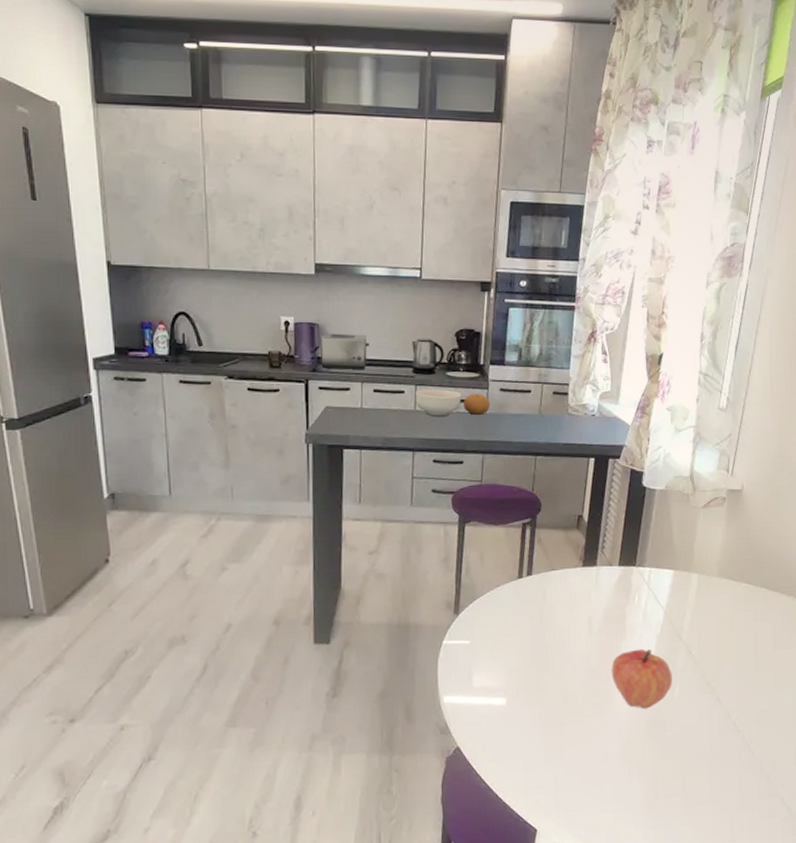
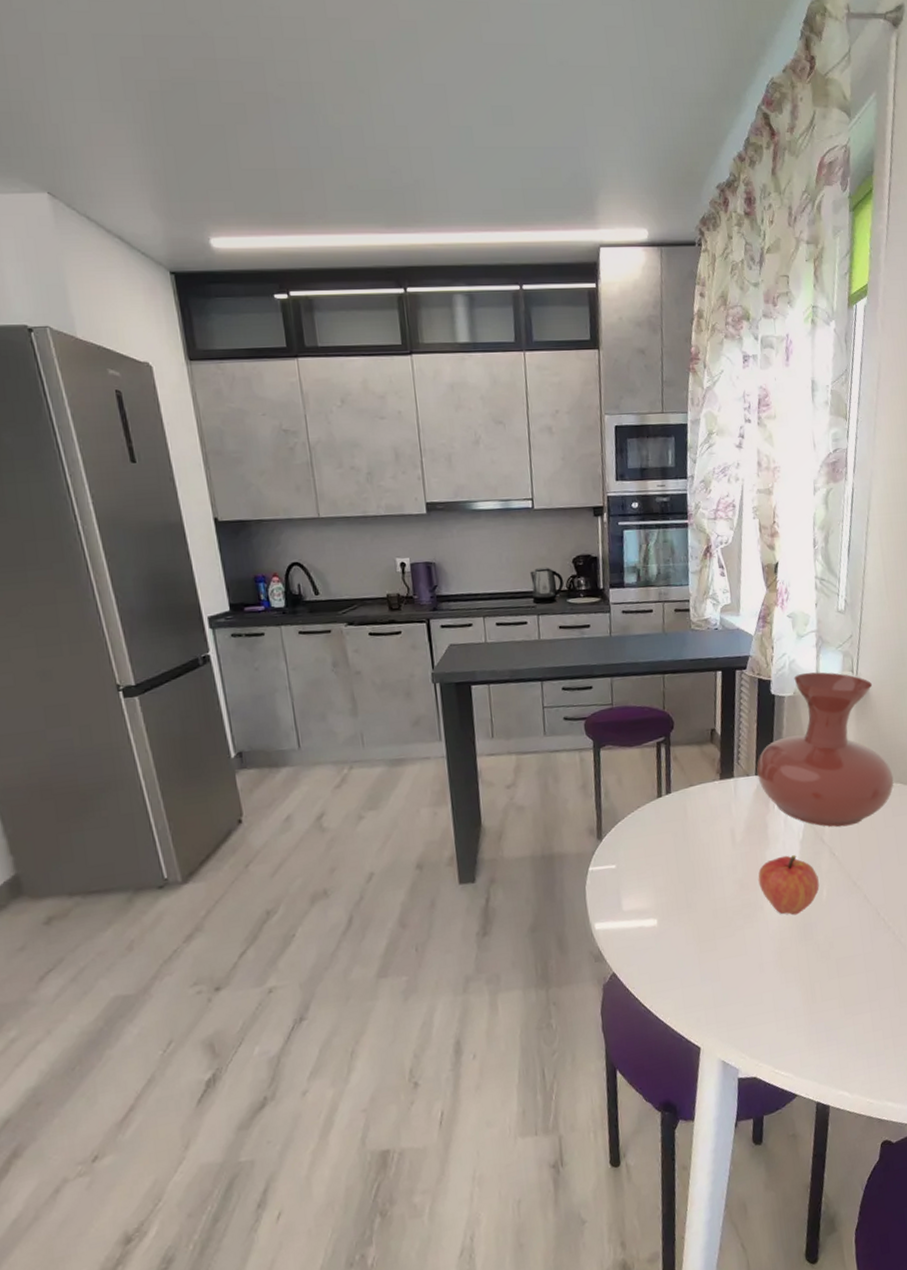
toaster: present [320,333,369,370] -> none [438,569,488,606]
bowl: present [415,389,462,417] -> none [537,616,585,645]
fruit: present [463,394,491,415] -> none [587,617,614,640]
vase: none [620,467,759,626] -> present [756,672,894,827]

